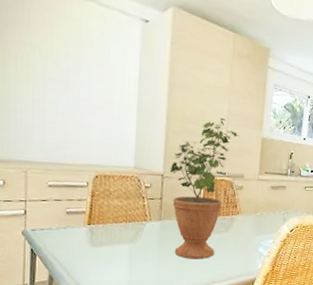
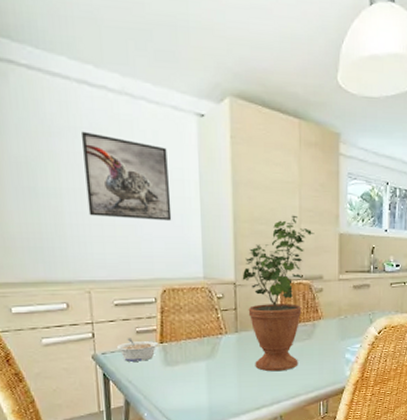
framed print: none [33,25,111,113] -> present [80,131,172,221]
legume: none [46,217,86,240] -> present [116,338,159,362]

